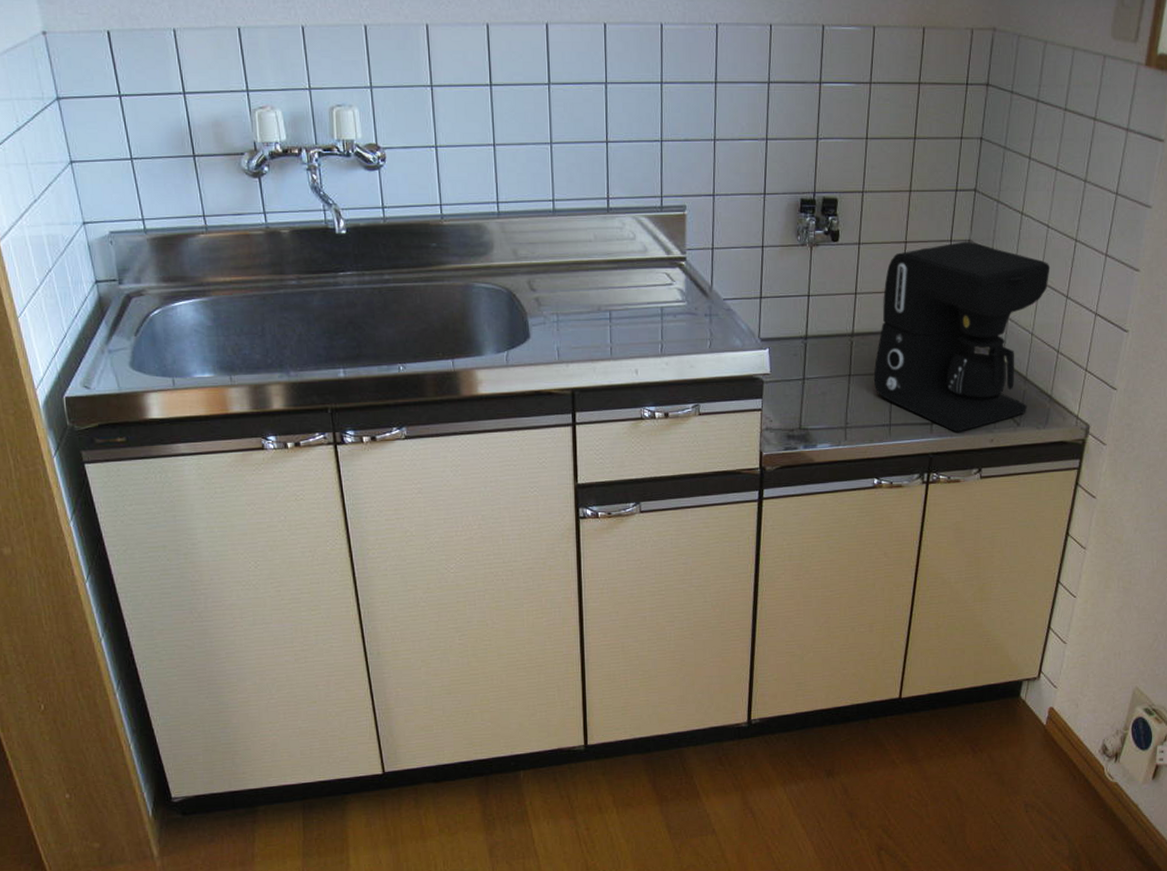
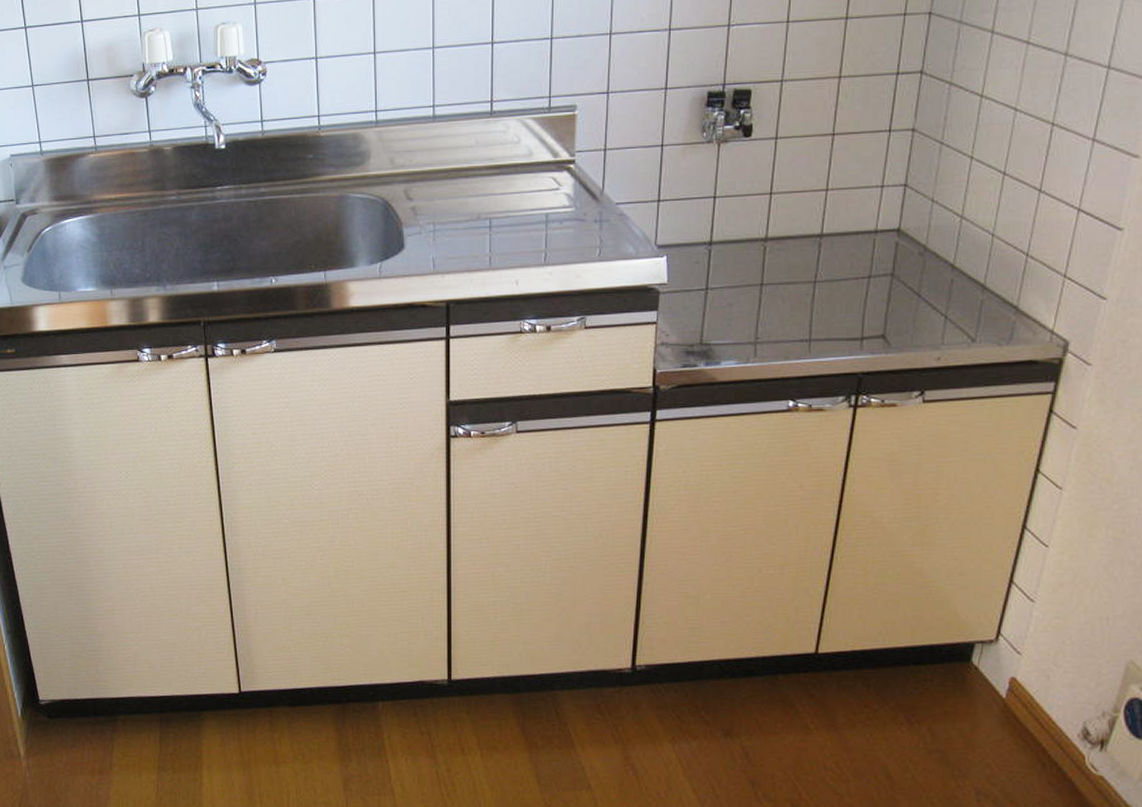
coffee maker: present [873,241,1050,432] -> none [790,130,1018,349]

